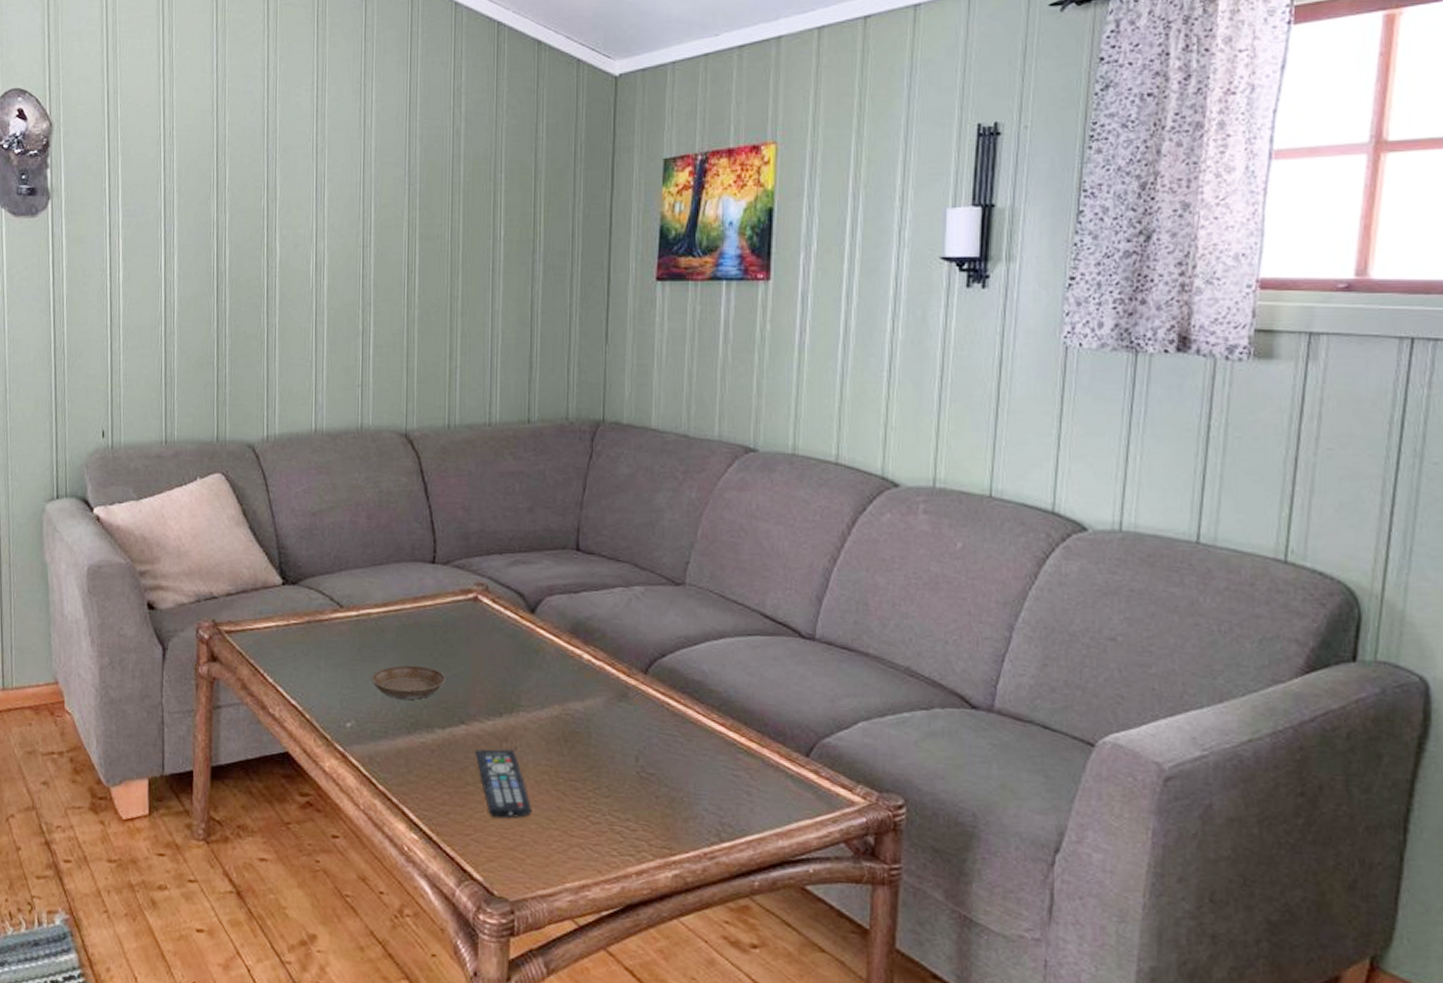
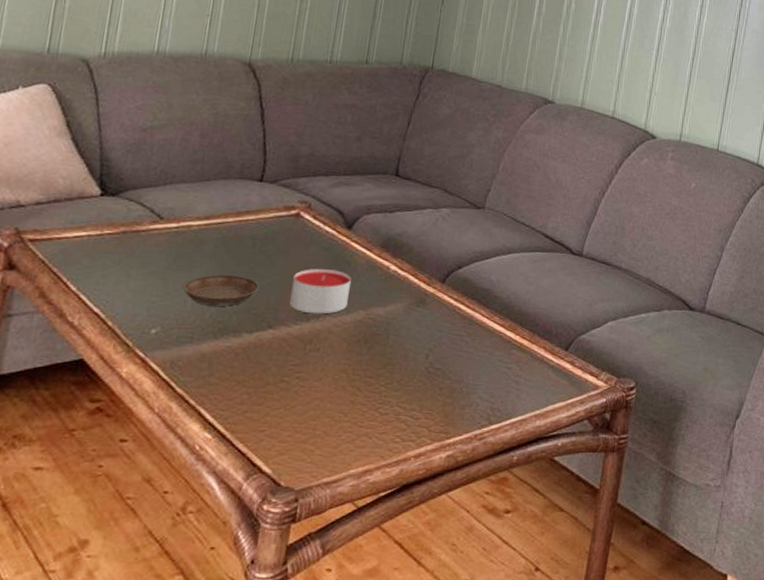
remote control: present [474,749,532,819] -> none [278,351,327,414]
candle: none [479,657,542,709] -> present [290,268,352,315]

